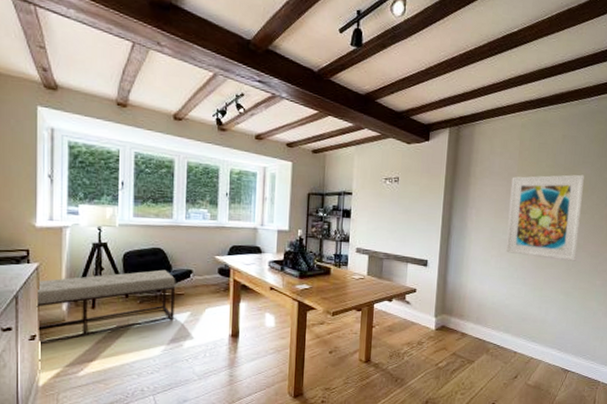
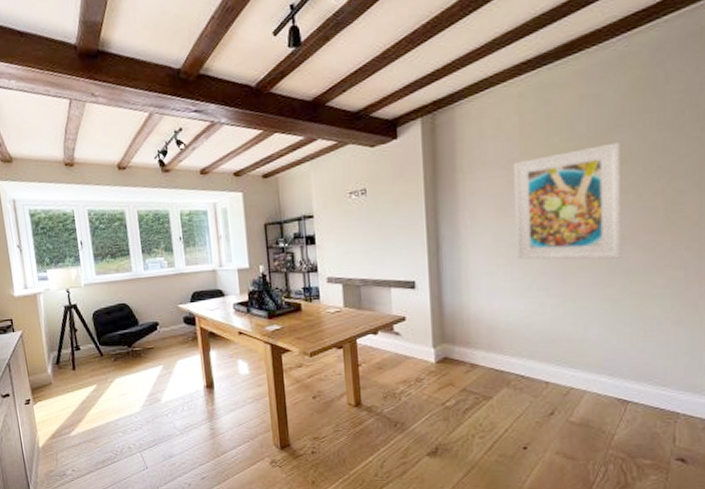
bench: present [36,269,176,345] -> none [23,324,148,408]

